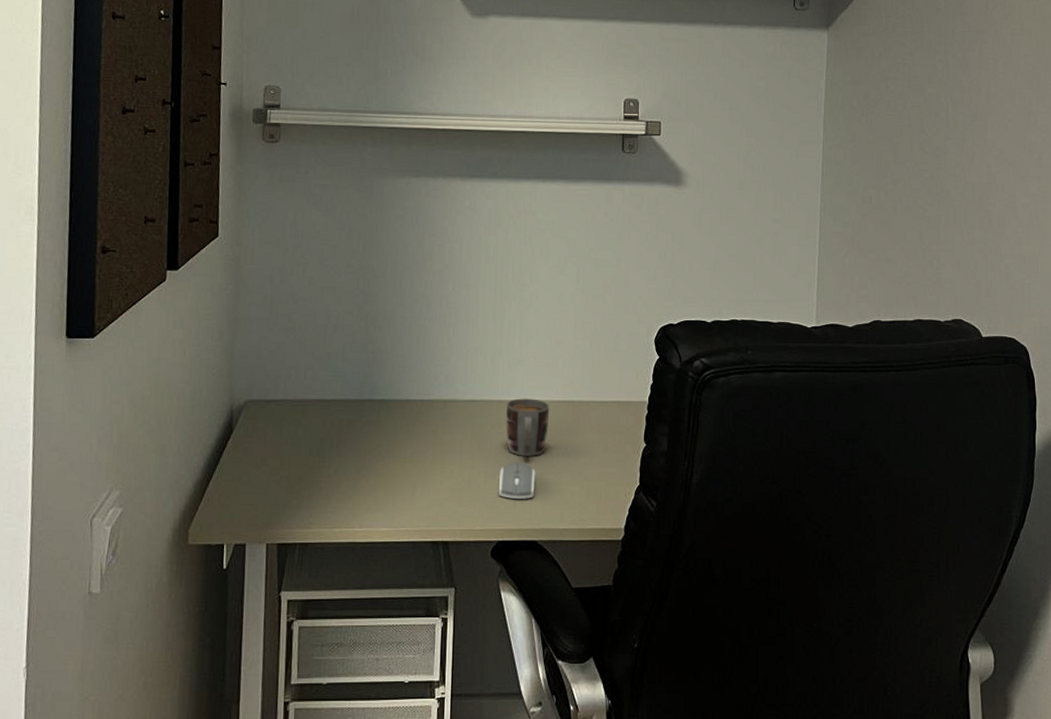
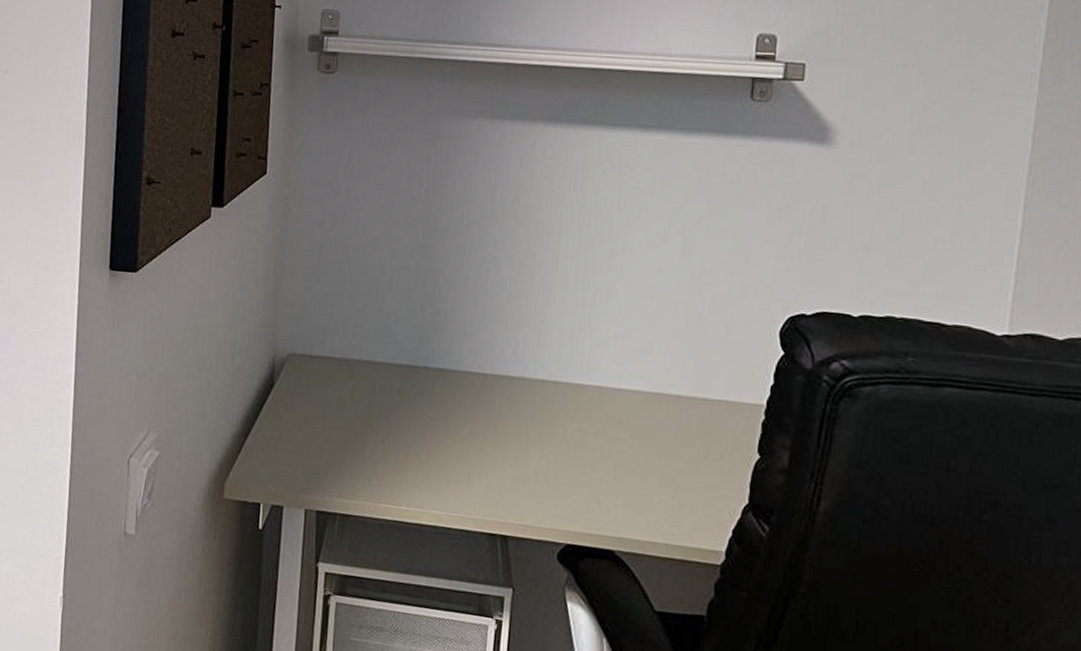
computer mouse: present [499,461,536,499] -> none [571,456,617,501]
mug: present [506,398,549,456] -> none [583,384,638,453]

